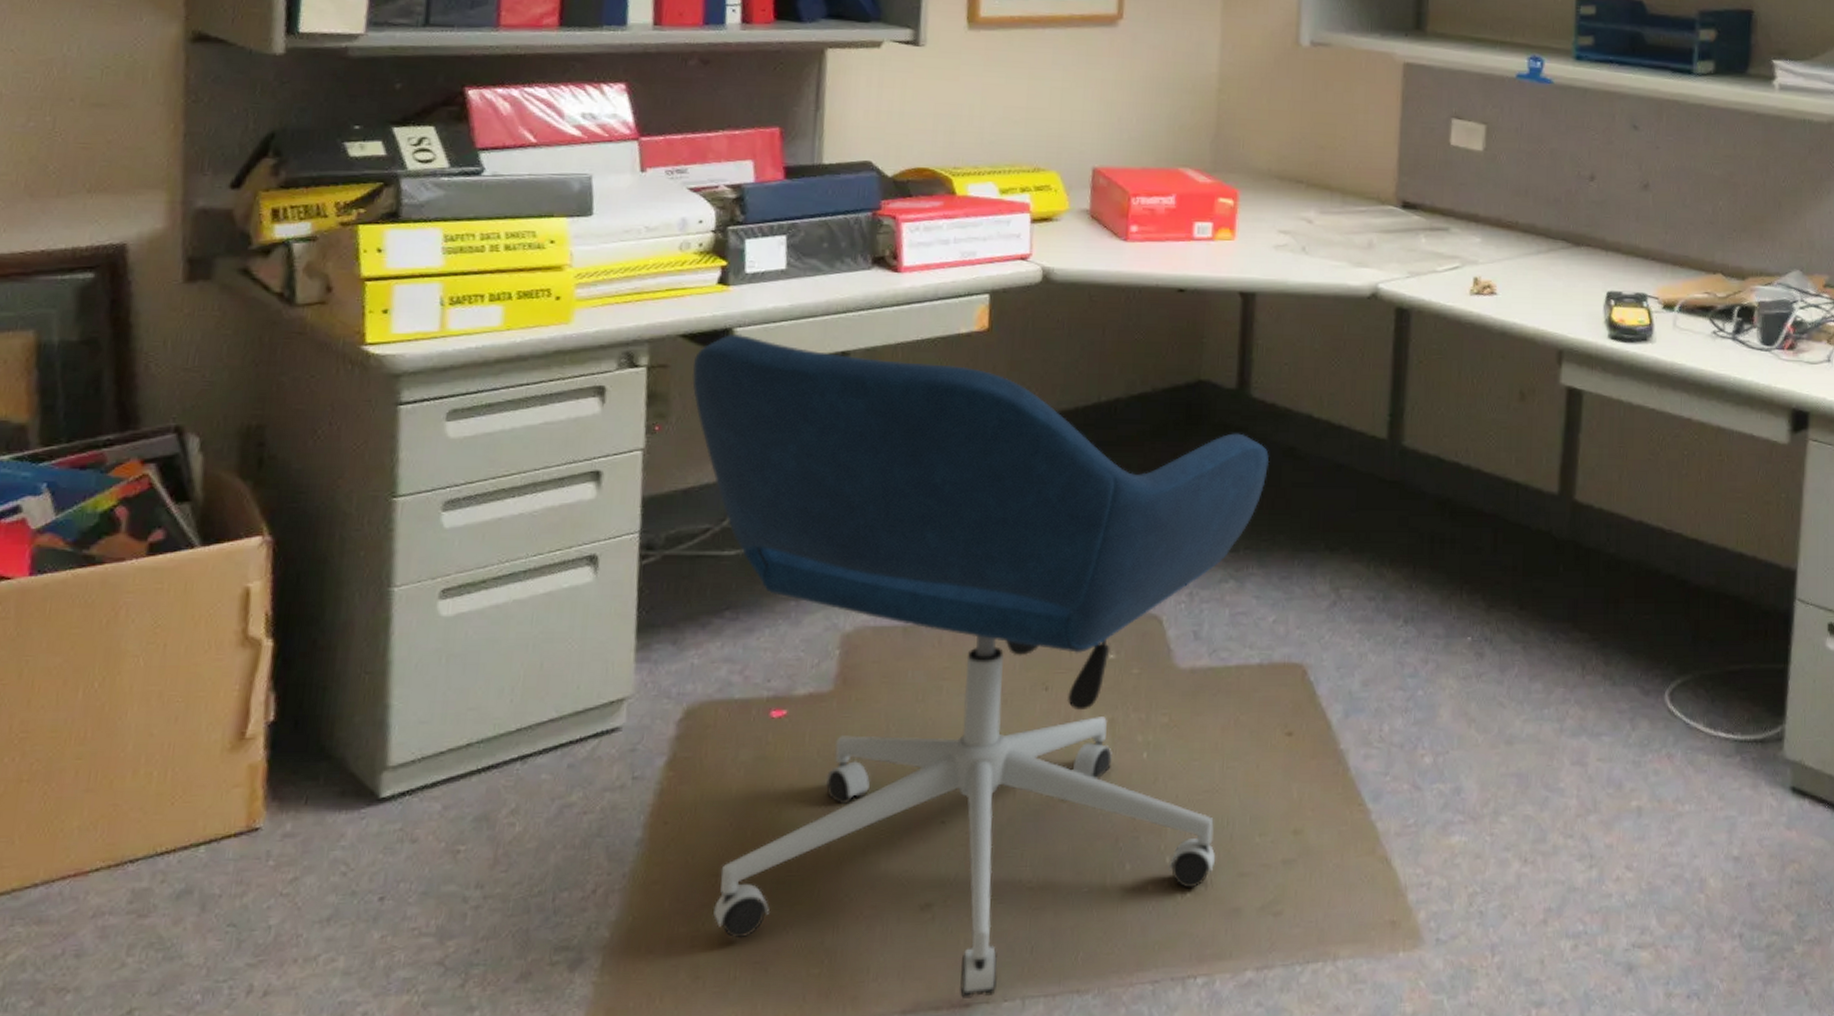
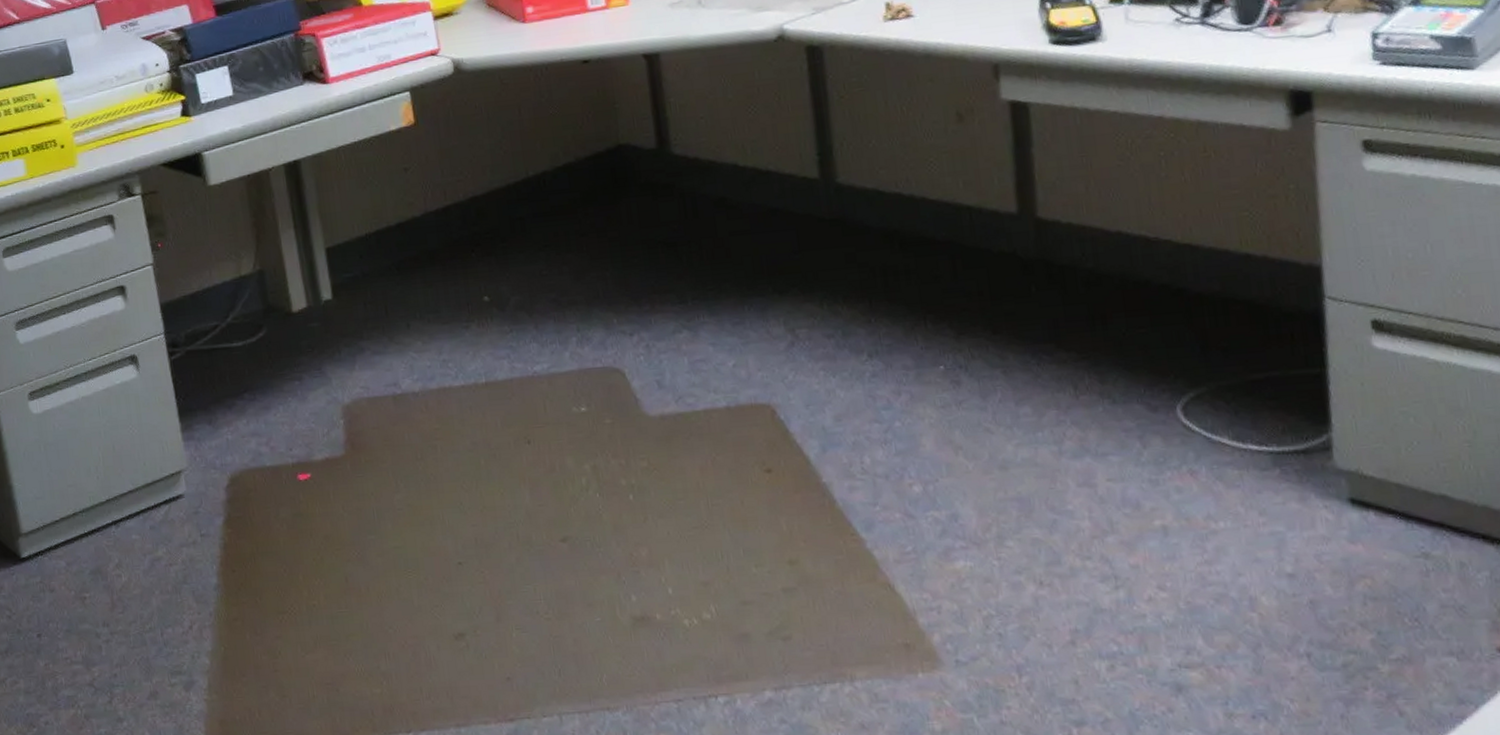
office chair: present [691,333,1270,1000] -> none [176,156,717,716]

